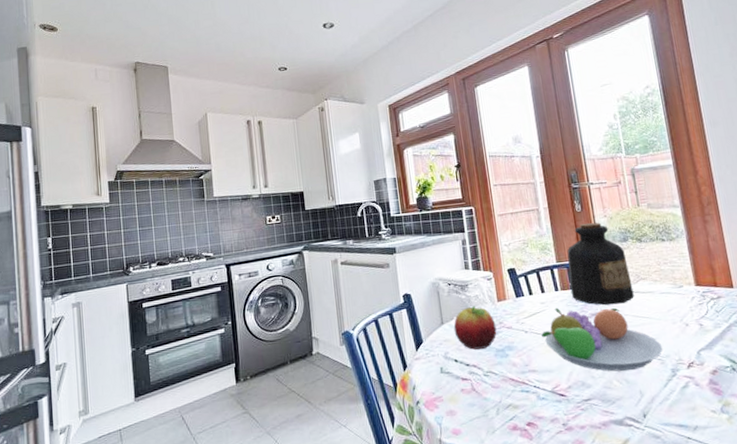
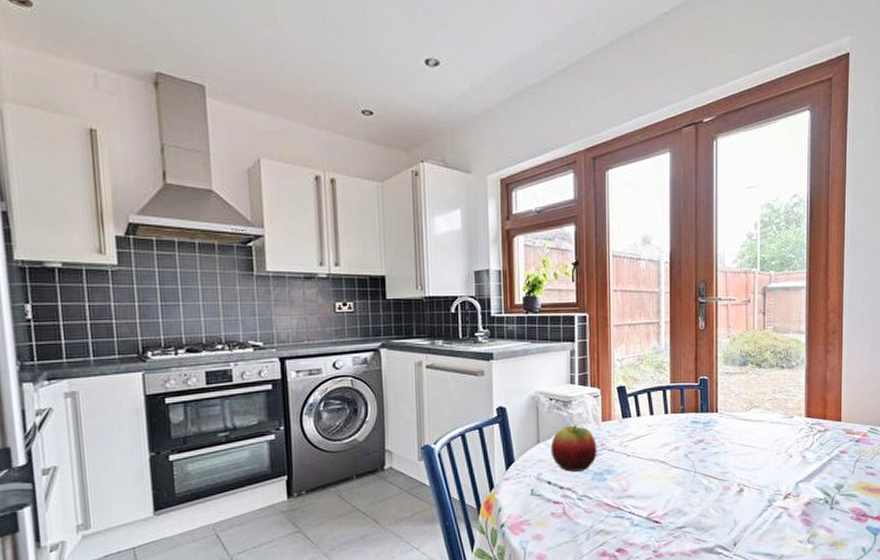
fruit bowl: present [541,307,663,372] -> none [644,431,764,500]
bottle: present [567,222,634,305] -> none [681,342,744,432]

